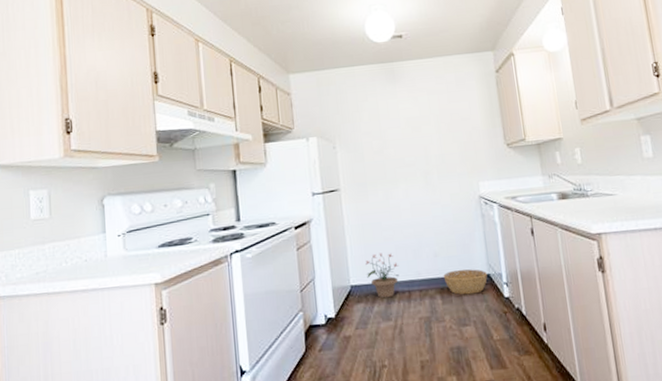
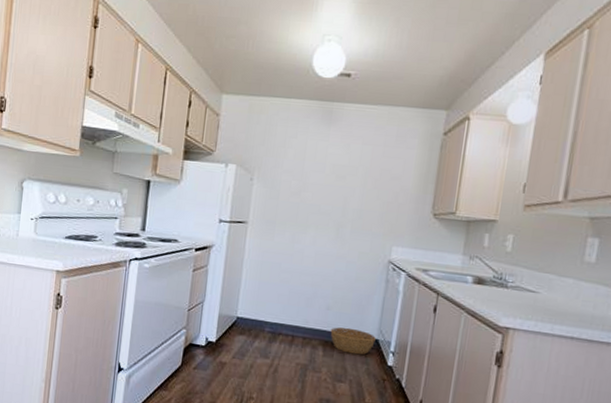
potted plant: present [365,252,399,299] -> none [255,293,288,337]

